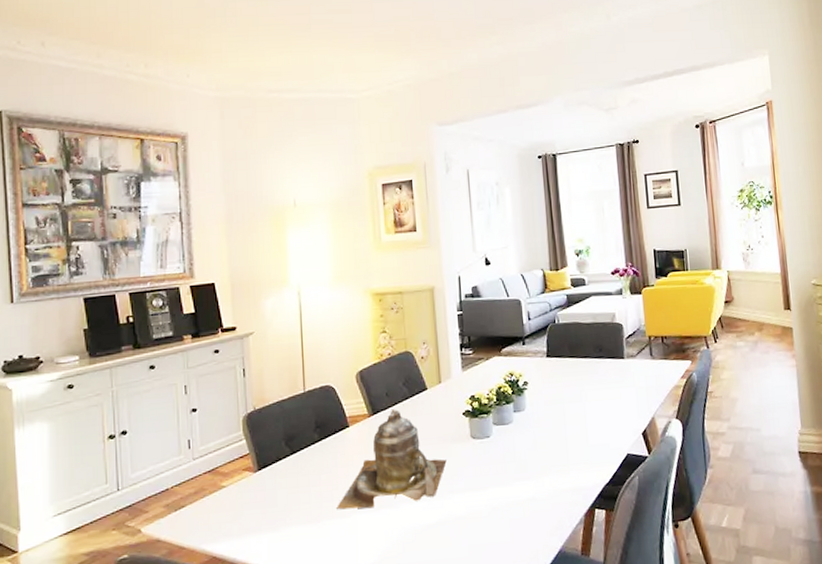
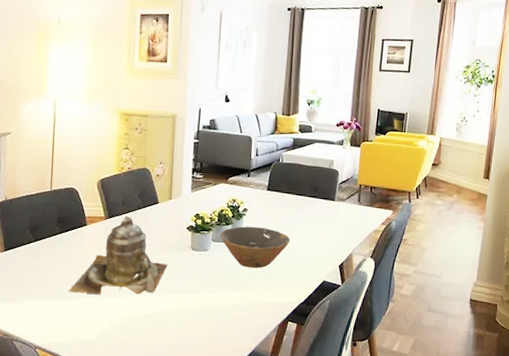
bowl: none [501,400,582,451] -> present [220,226,291,268]

